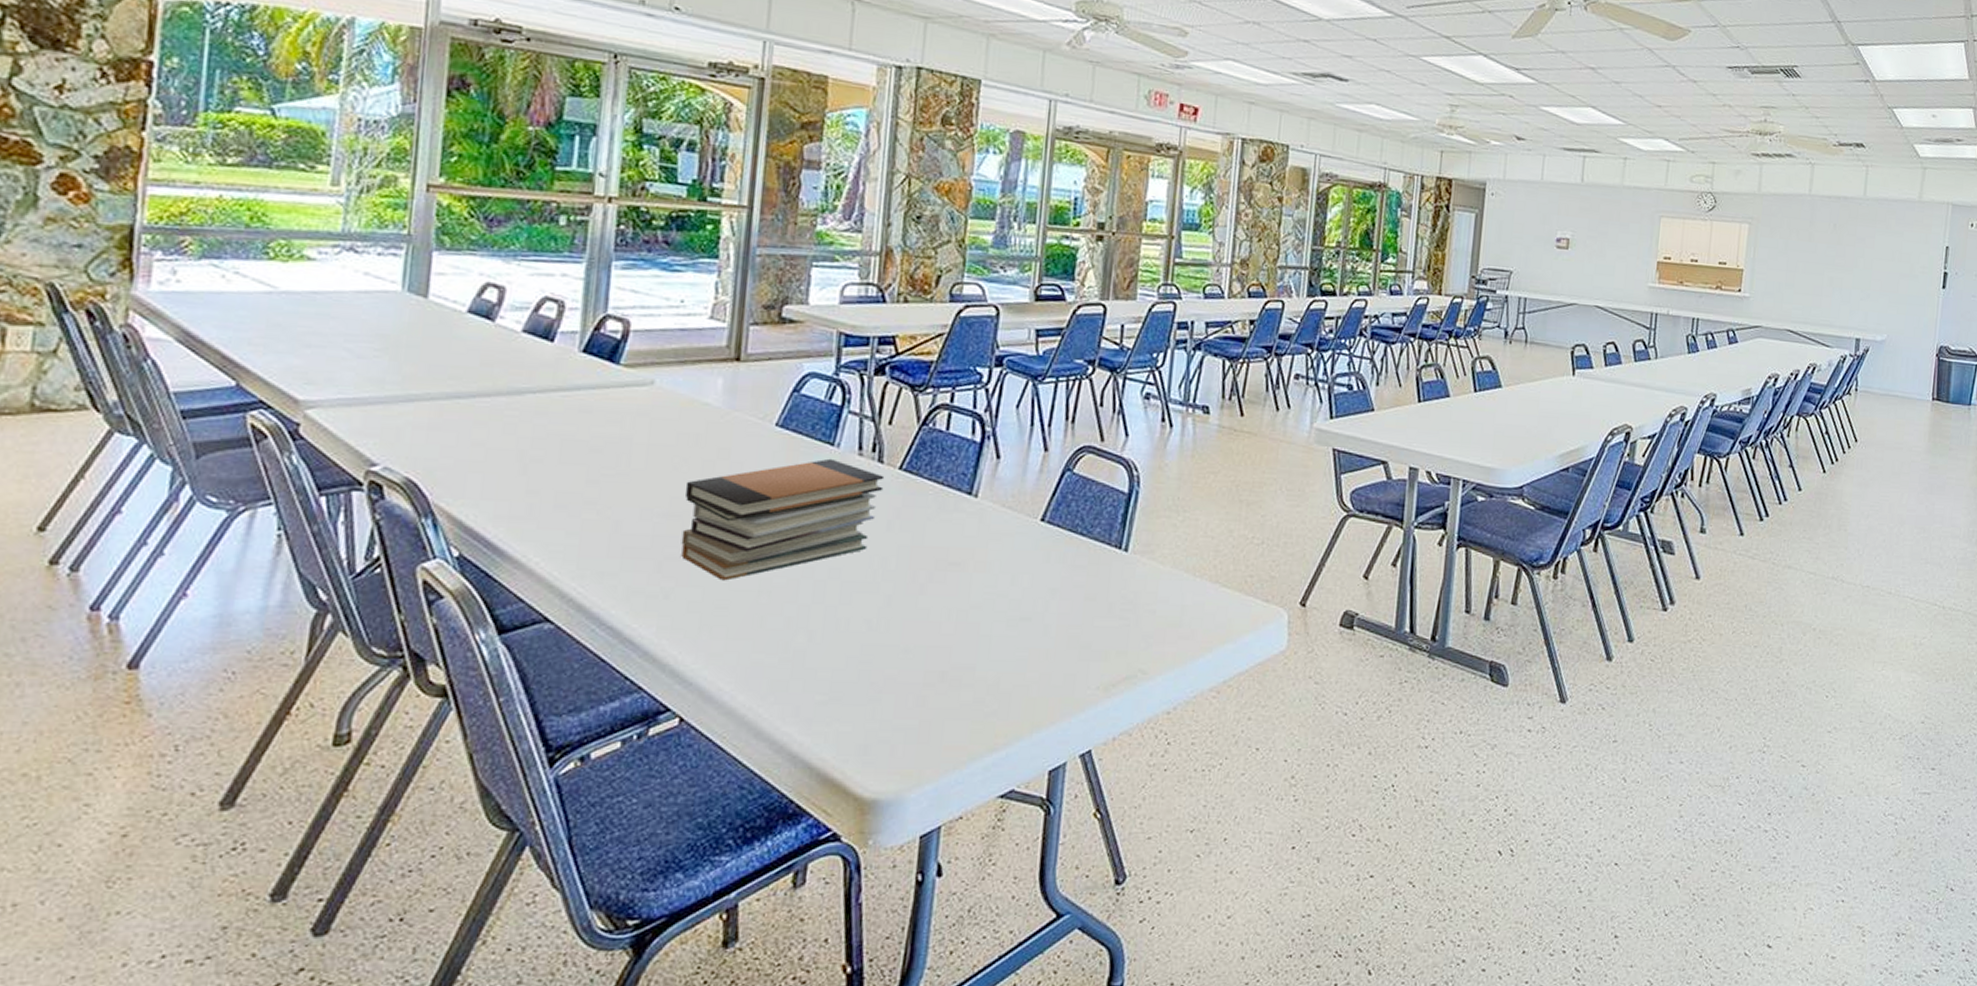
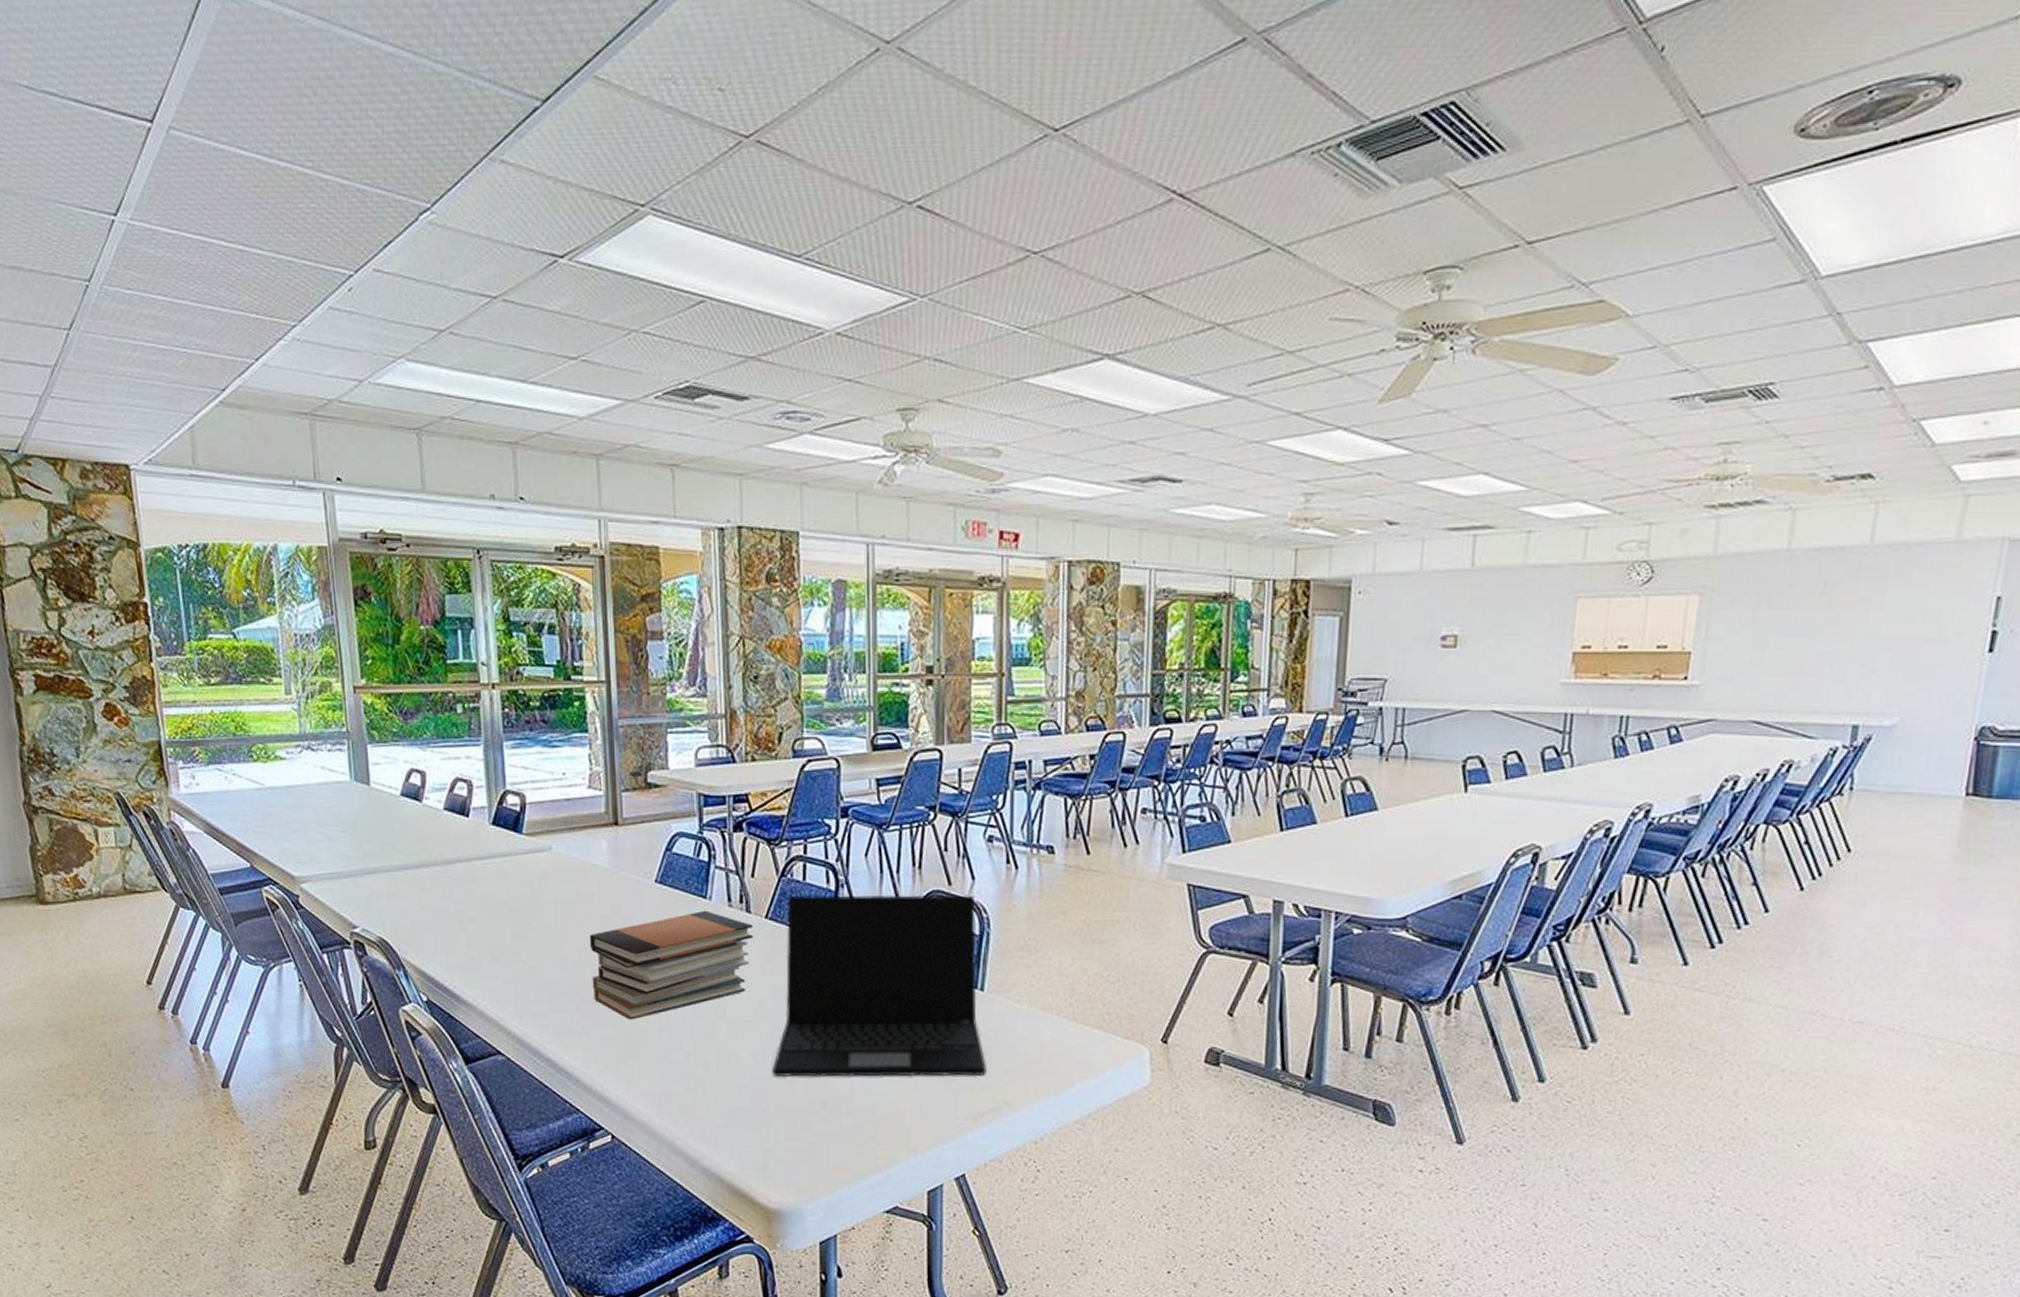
laptop: none [886,445,1128,646] -> present [771,894,986,1078]

